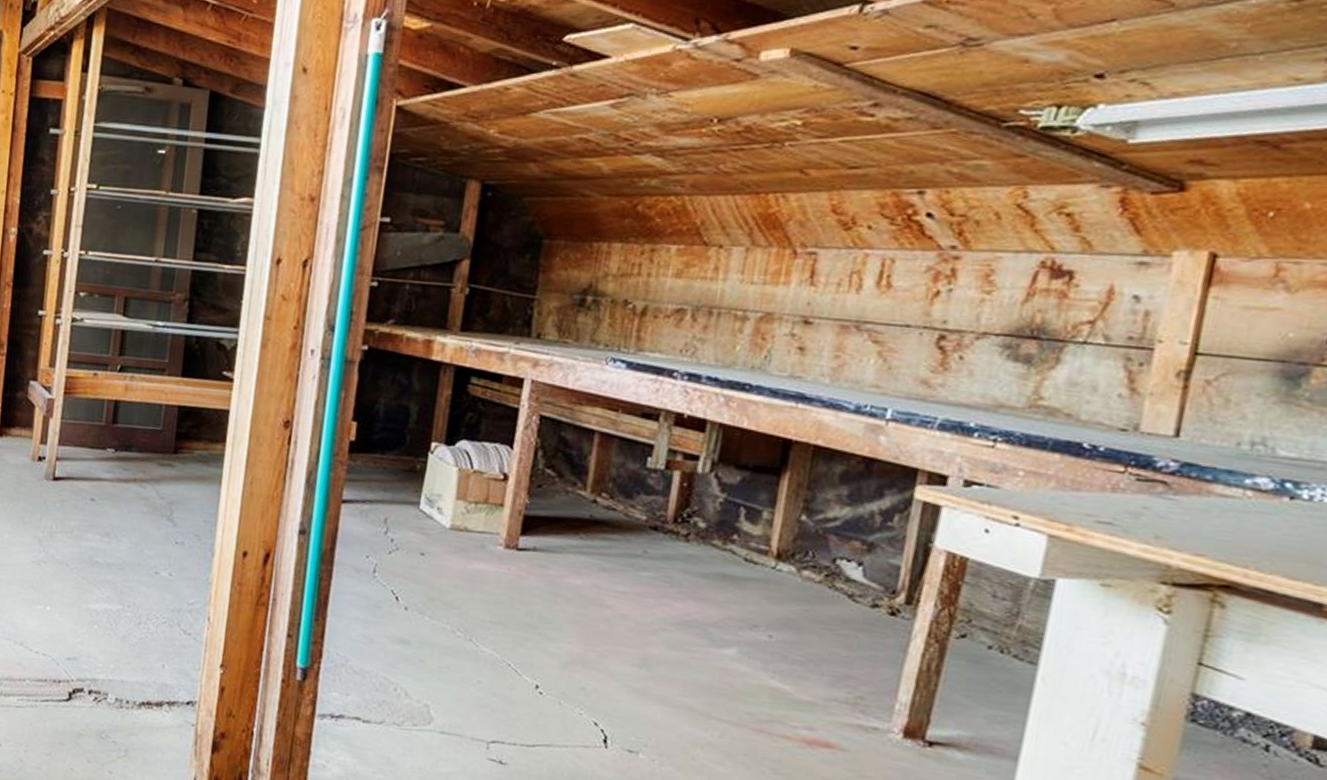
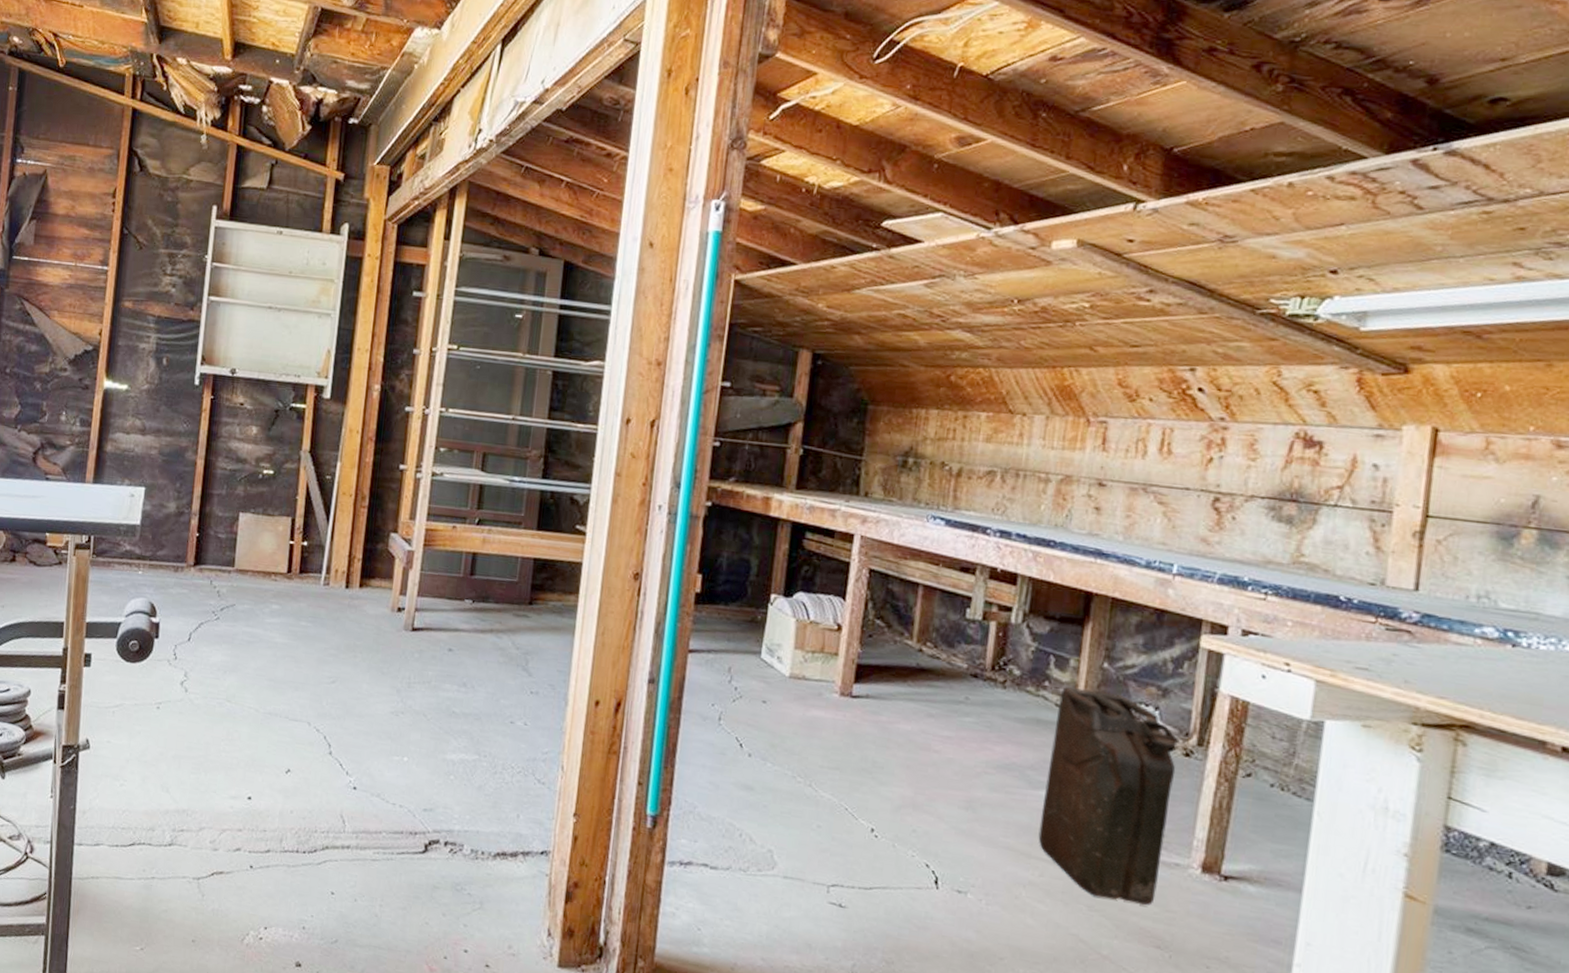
jerry can: none [719,540,883,770] -> present [1038,687,1178,905]

